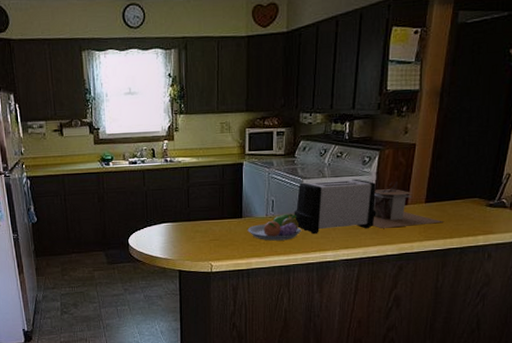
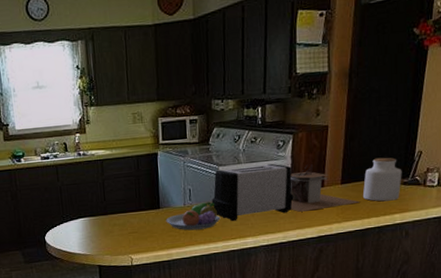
jar: none [447,178,489,223] -> present [363,157,402,202]

